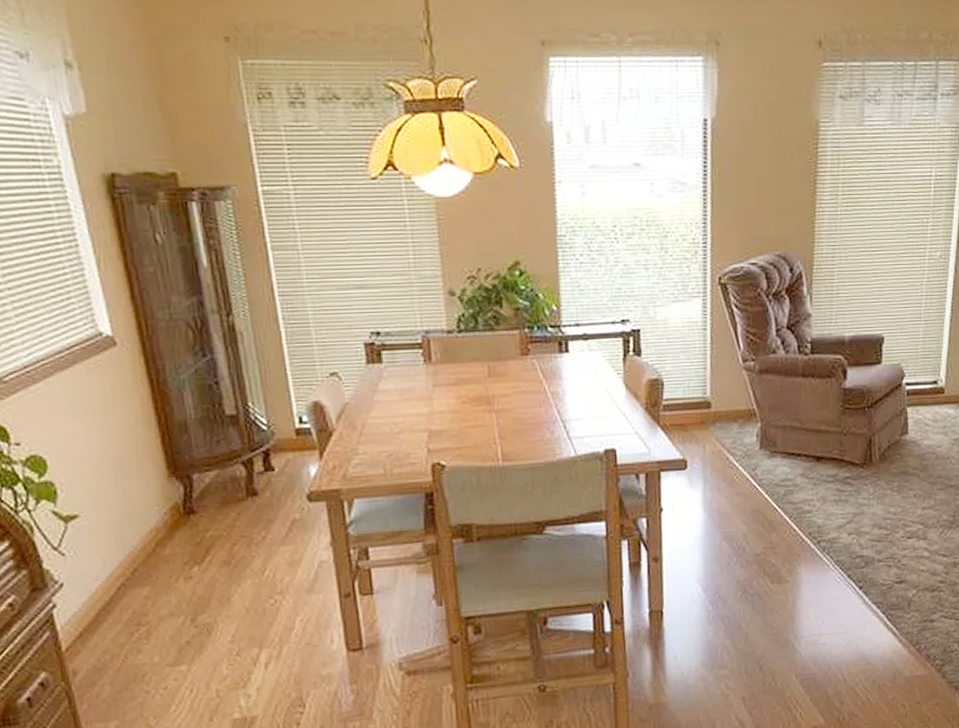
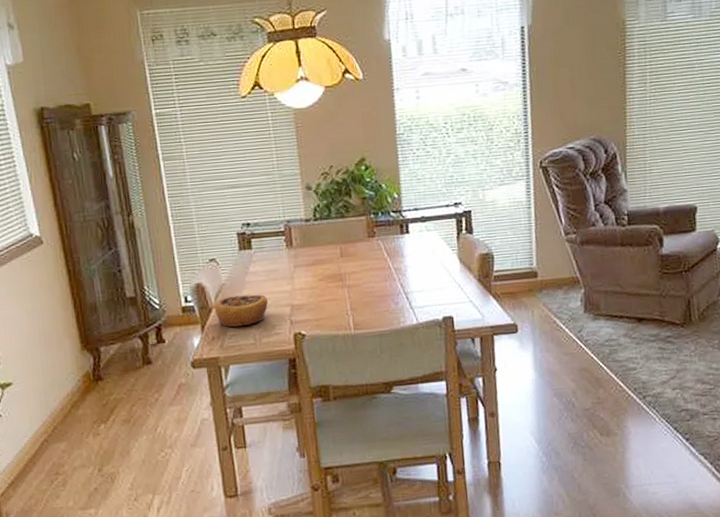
pastry: none [335,417,402,455] -> present [214,294,269,328]

